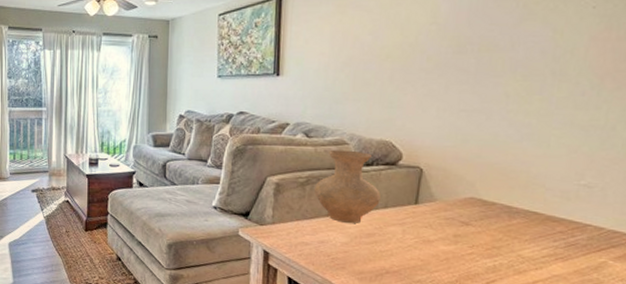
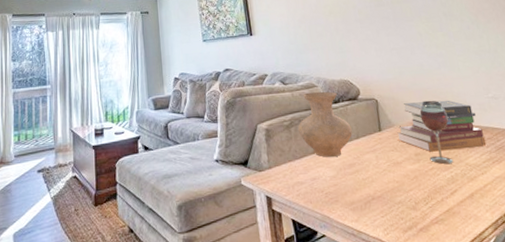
books: none [437,177,556,240] -> present [397,100,487,152]
wineglass: none [471,177,513,252] -> present [419,100,453,164]

